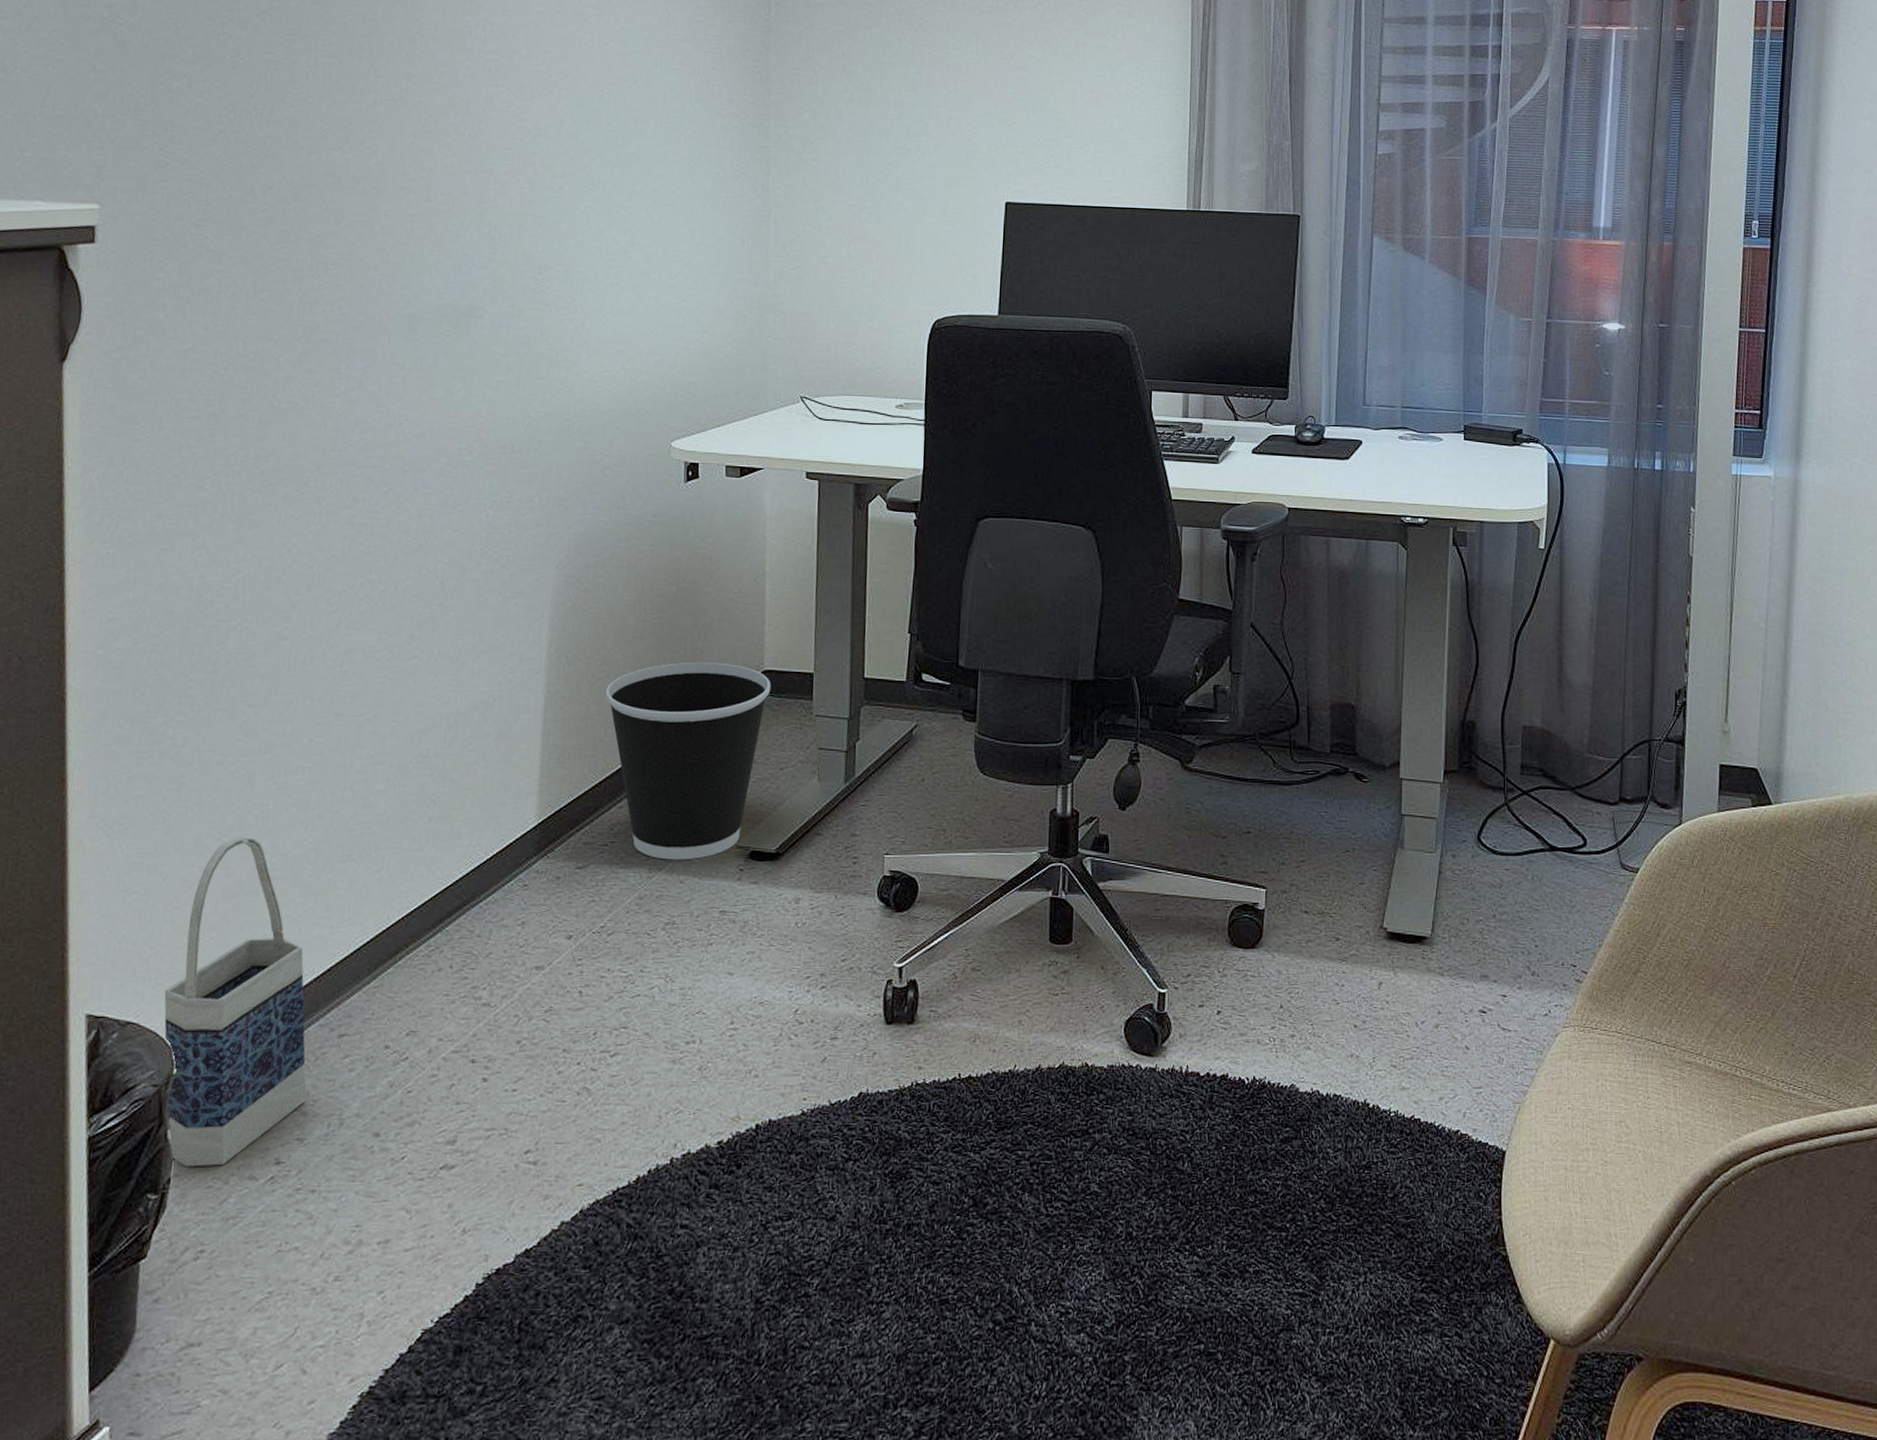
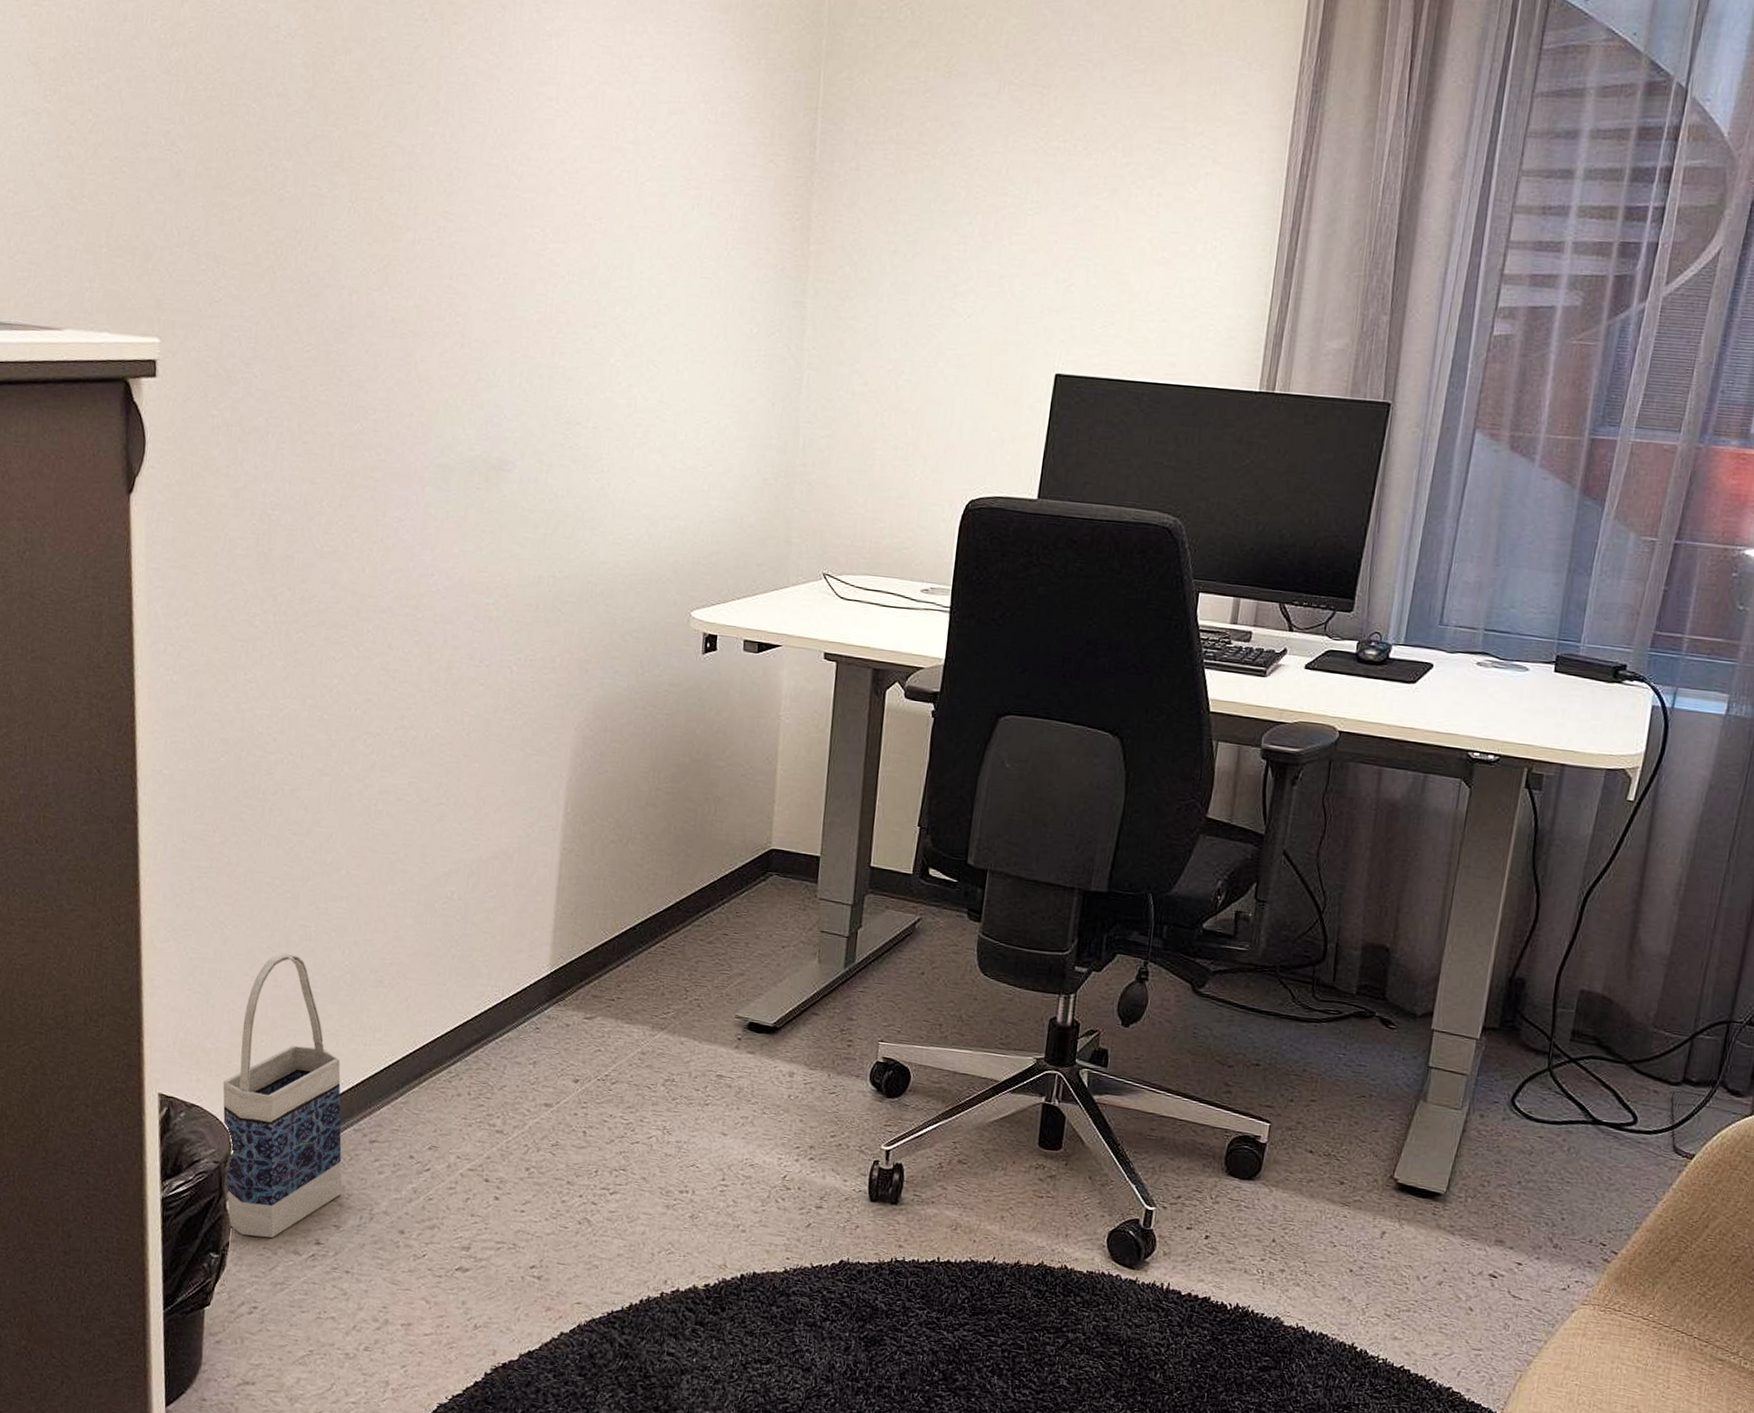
wastebasket: present [606,662,771,860] -> none [618,833,778,1024]

